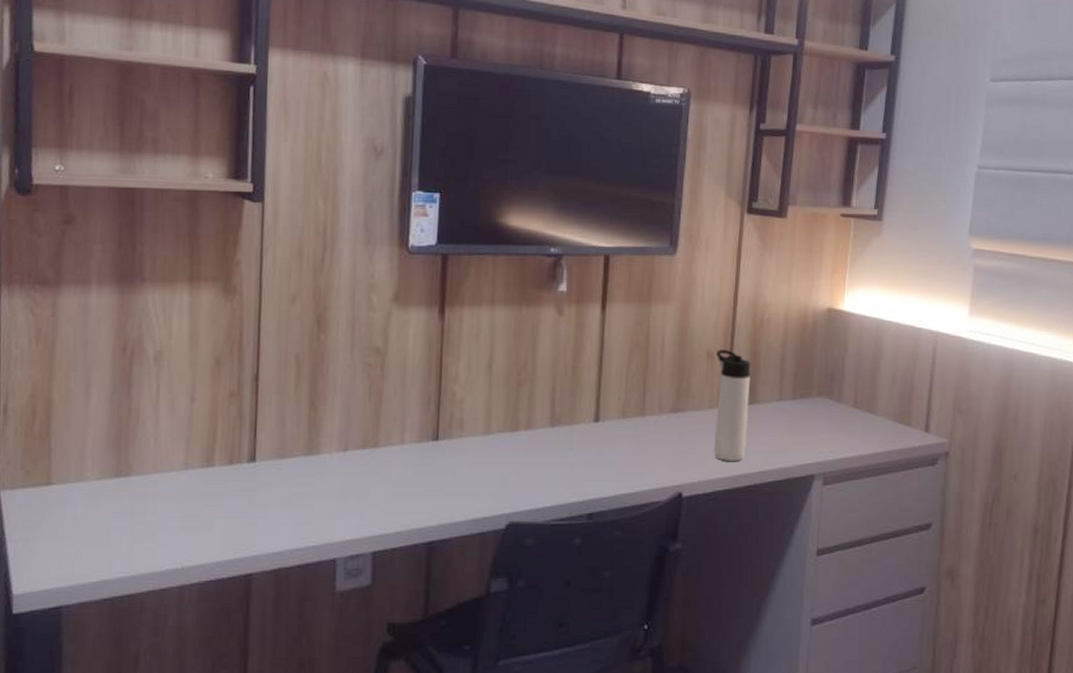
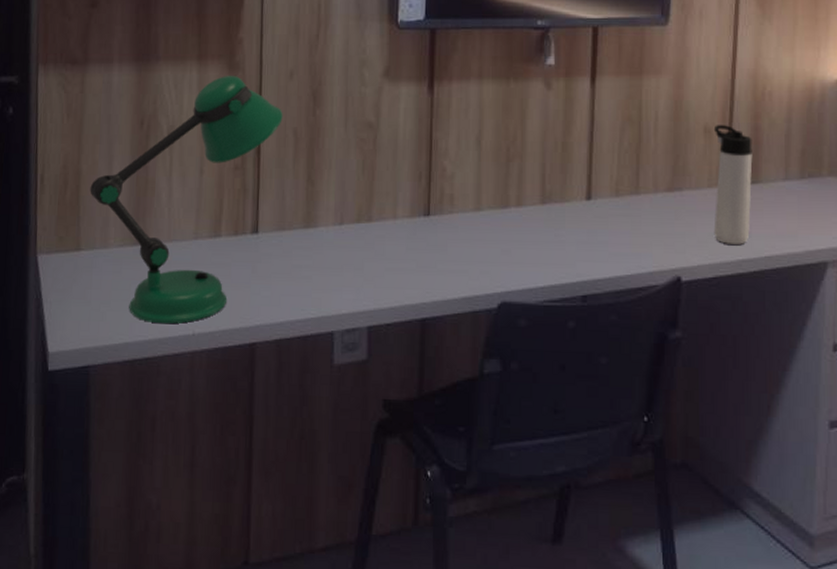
desk lamp: none [63,298,284,559] -> present [90,75,283,324]

